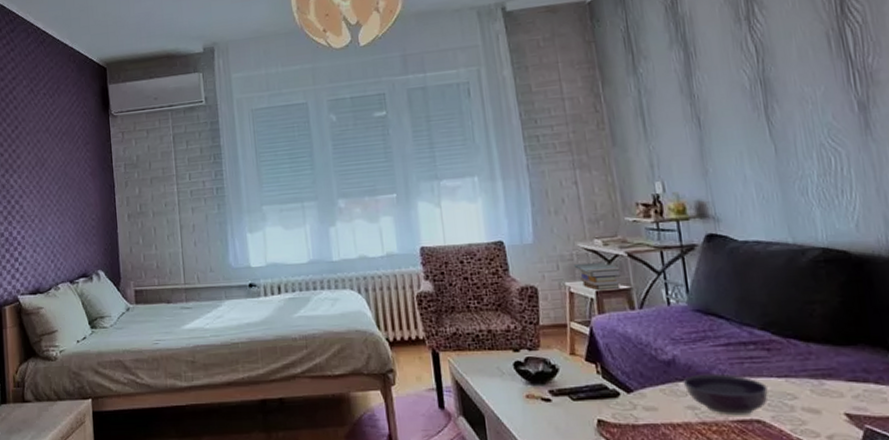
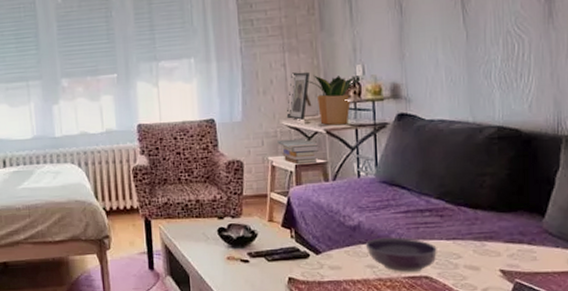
picture frame: none [582,190,610,243] -> present [287,72,312,121]
potted plant: none [602,193,665,248] -> present [307,75,364,126]

